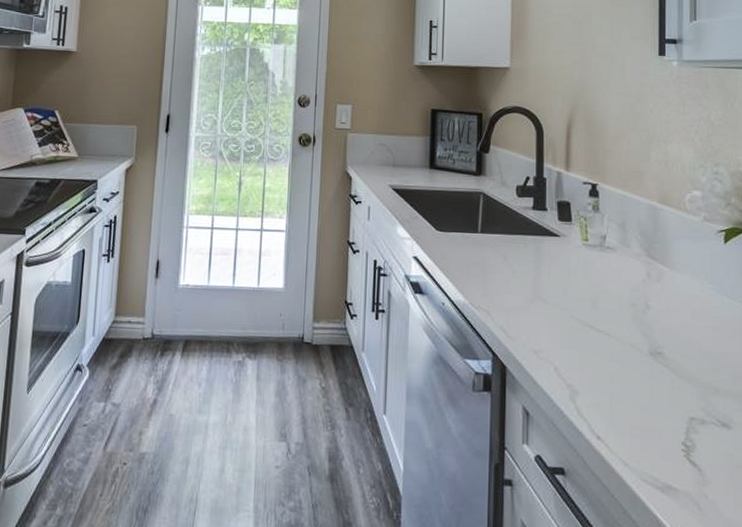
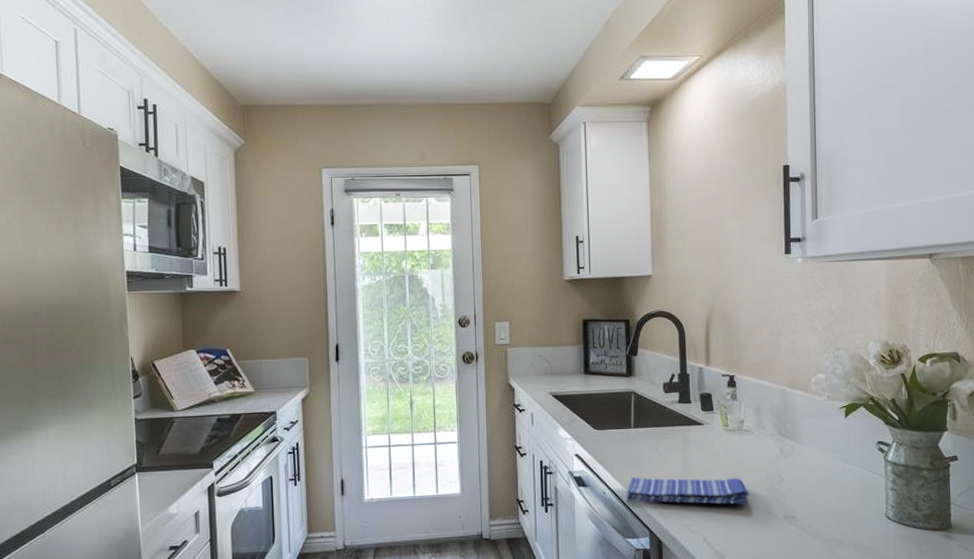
dish towel: none [468,289,610,333] -> present [626,477,750,505]

